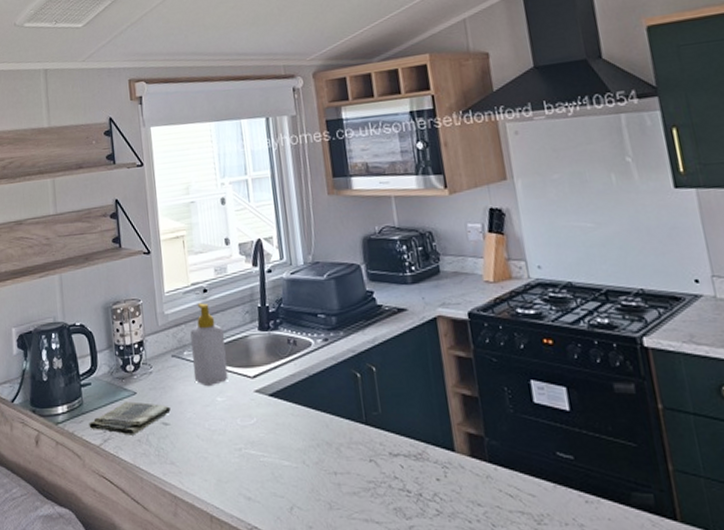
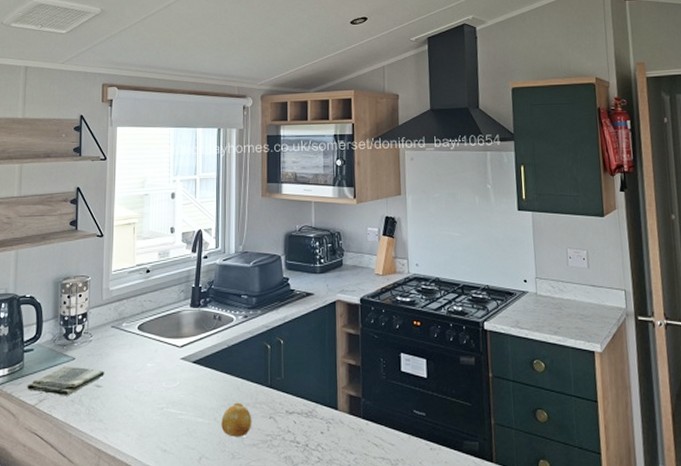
soap bottle: present [190,303,229,387] -> none [129,281,161,354]
fruit: none [311,442,350,484] -> present [221,402,252,437]

